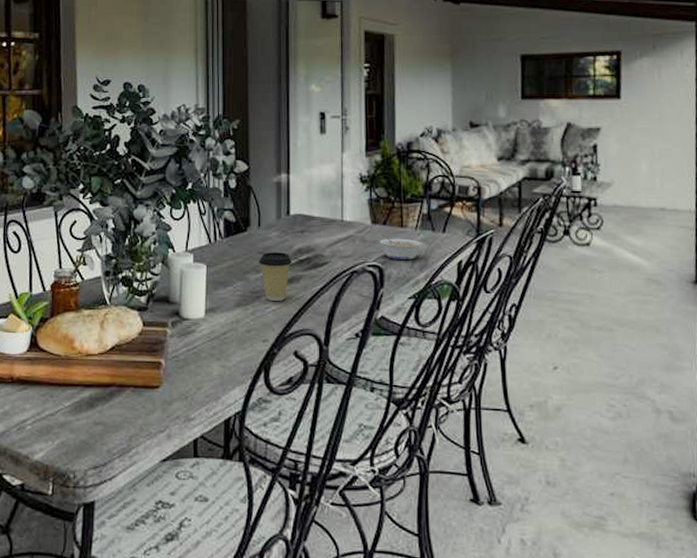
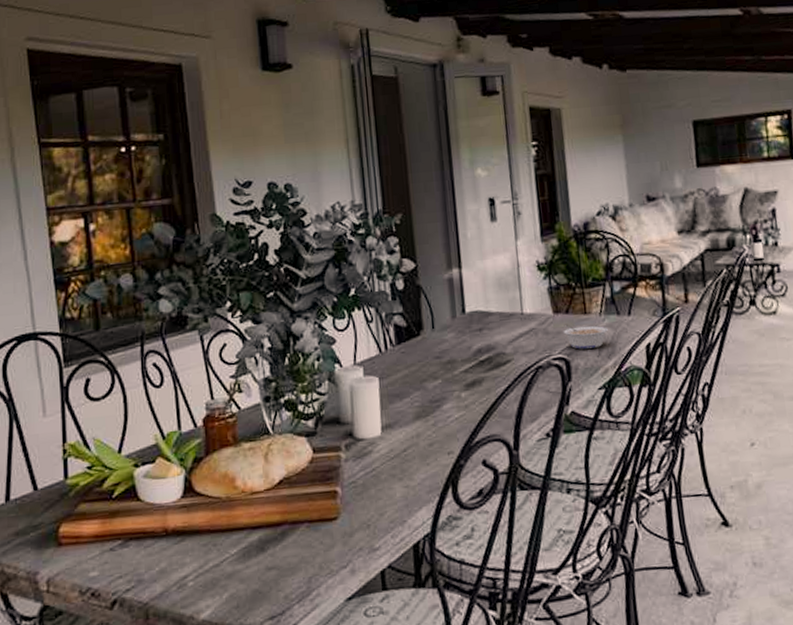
coffee cup: present [259,252,292,301] -> none [436,354,472,409]

